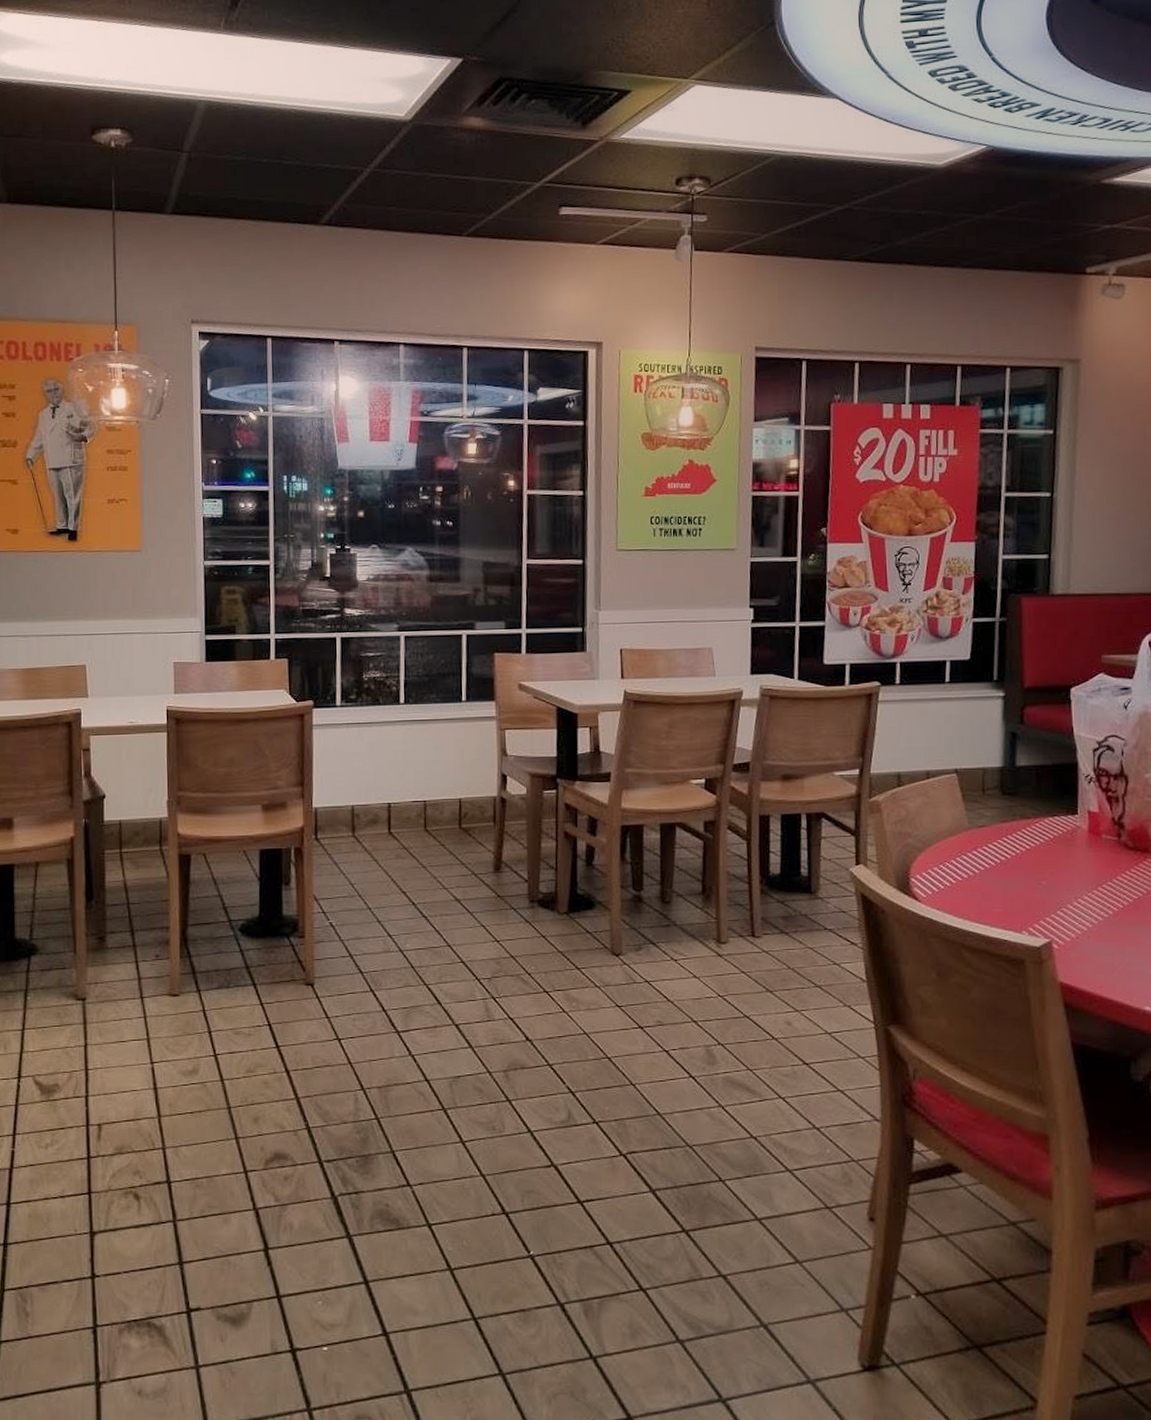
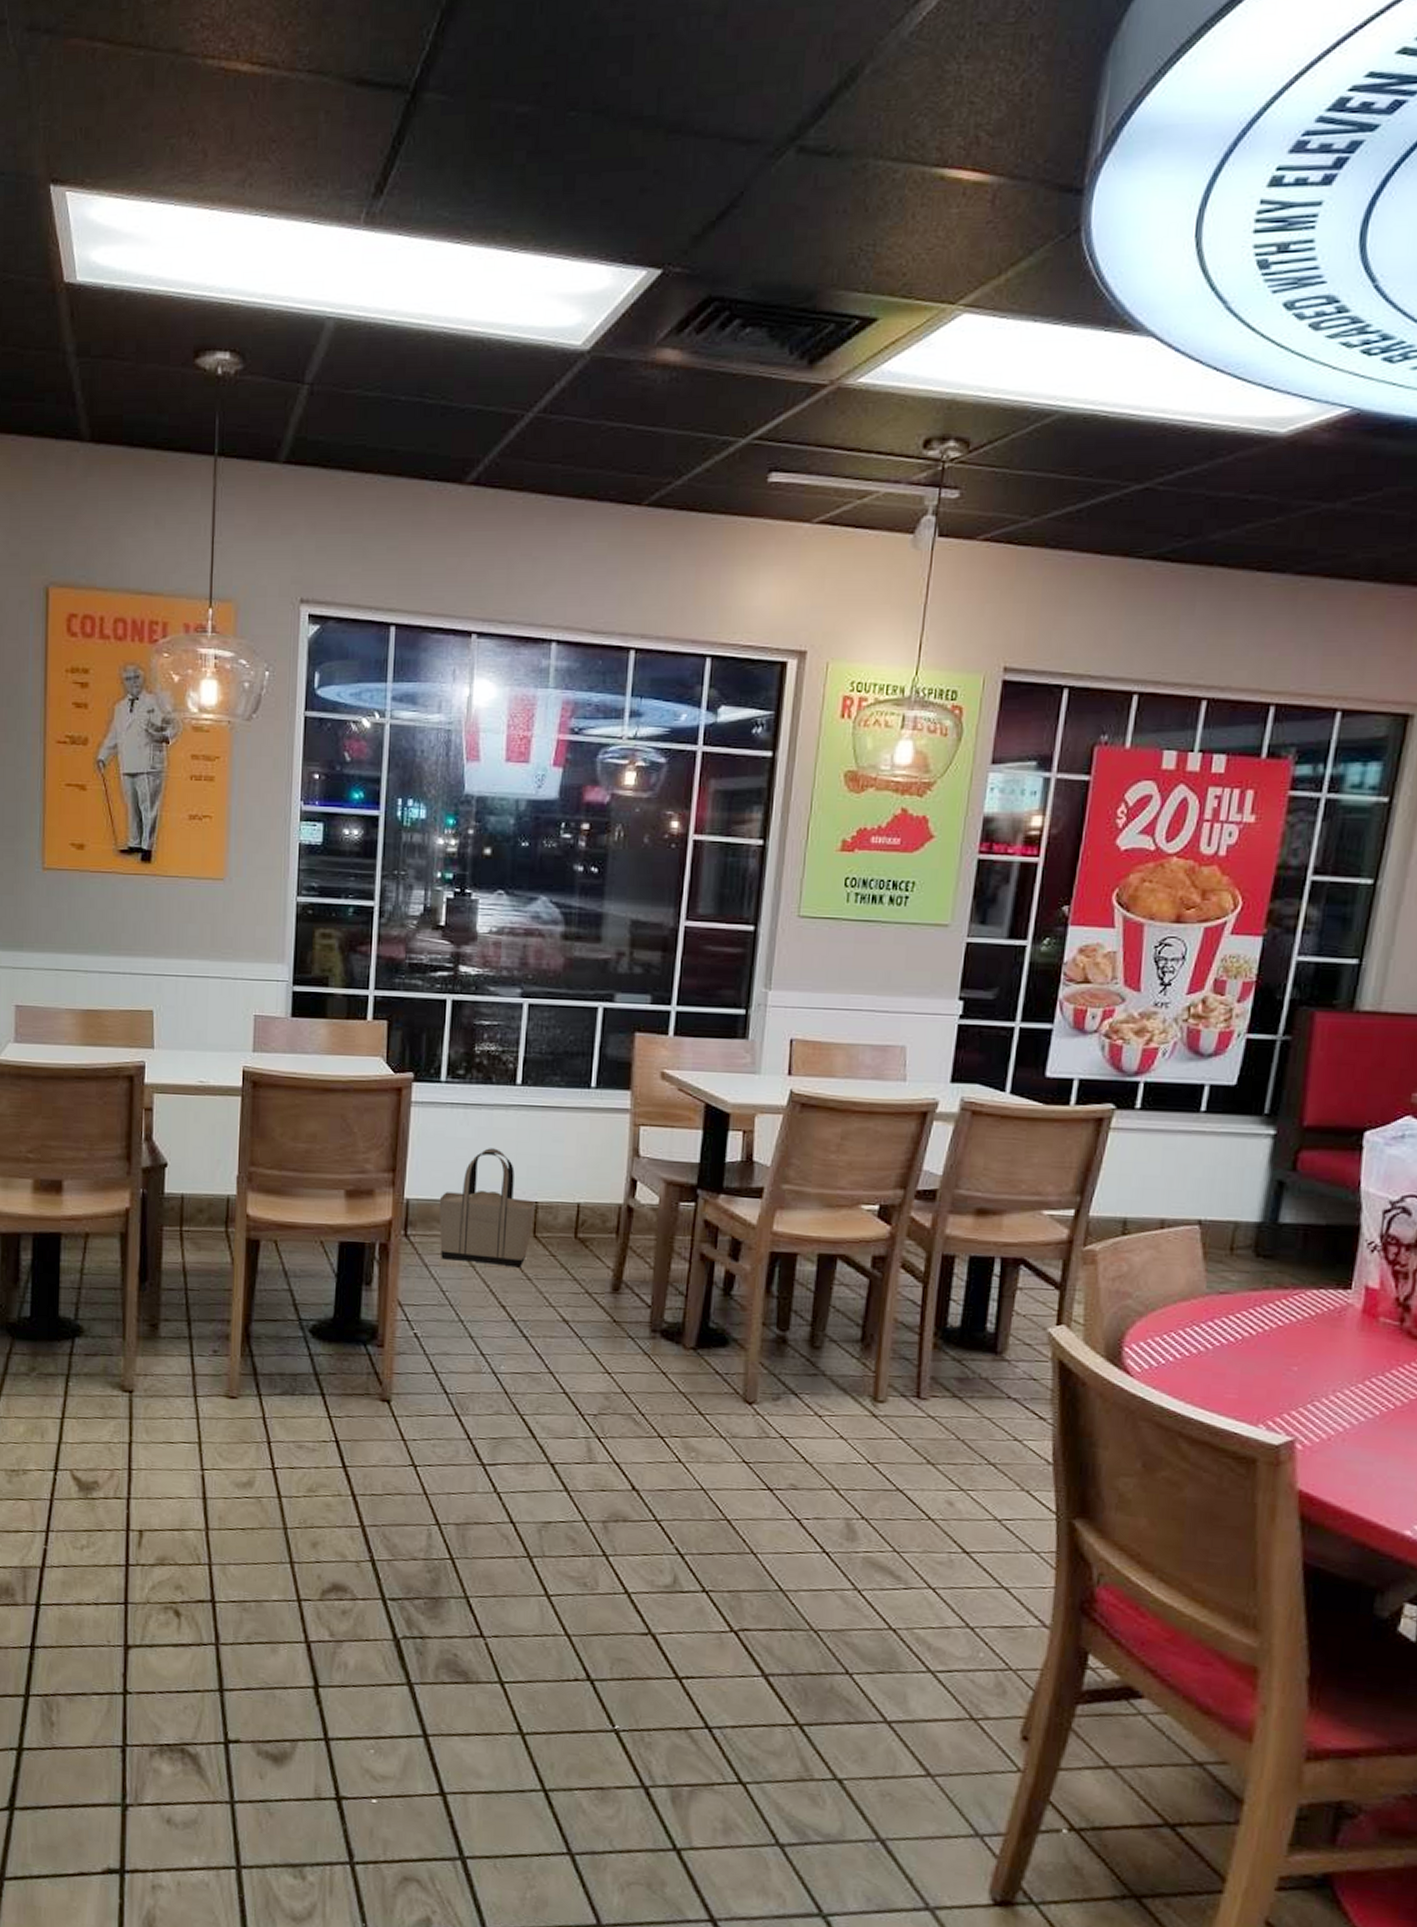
shopping bag: none [342,758,424,858] -> present [439,1148,535,1268]

